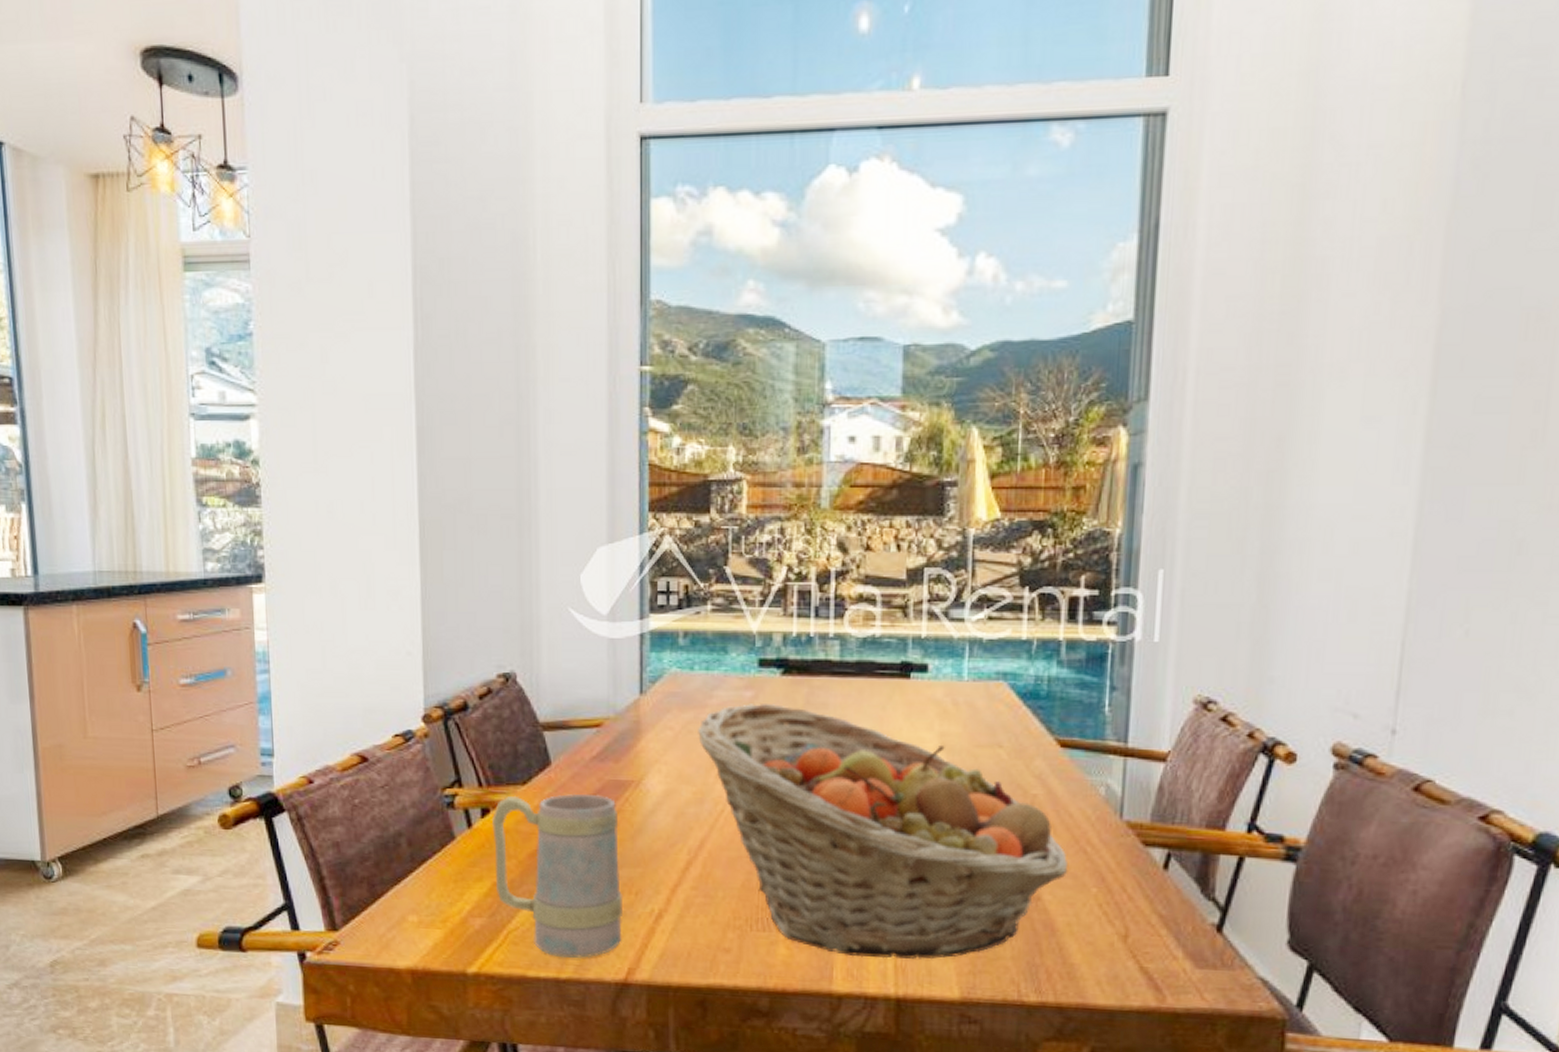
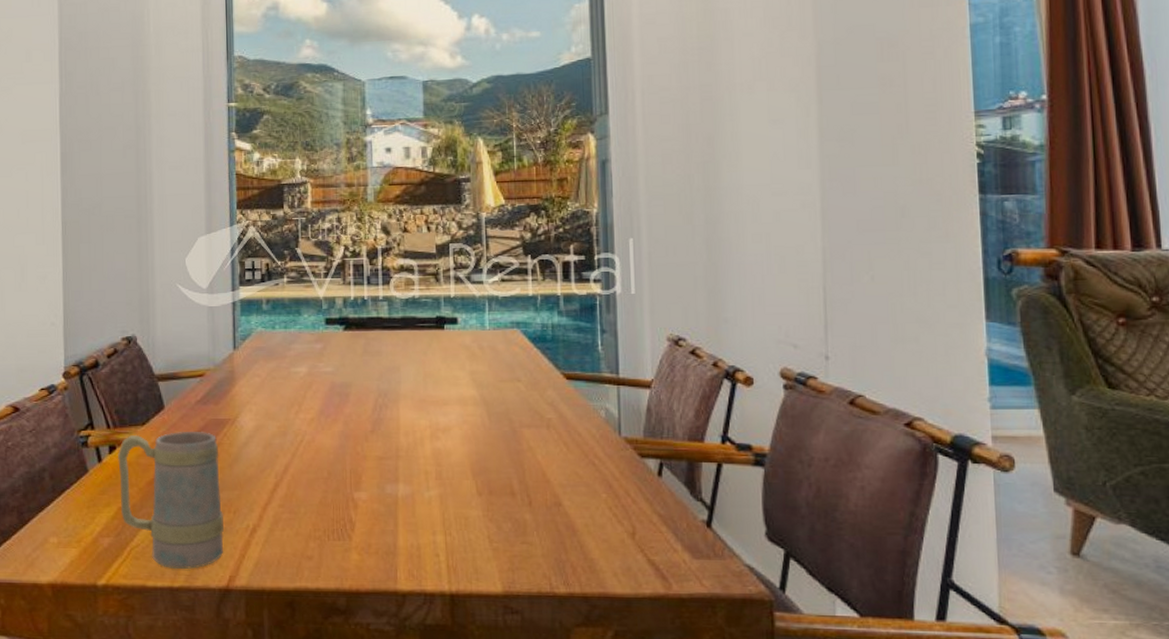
fruit basket: present [698,702,1069,960] -> none [280,352,582,560]

